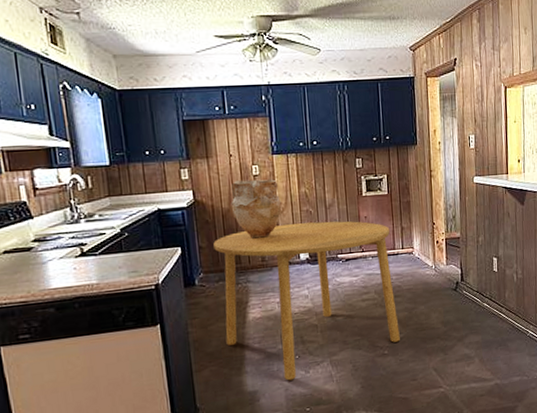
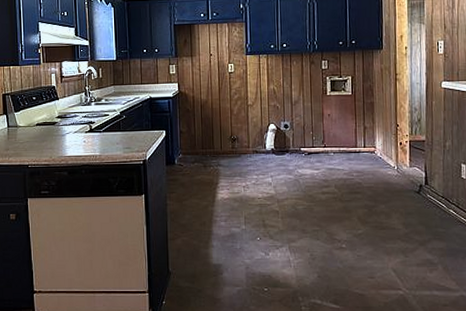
dining table: present [213,221,400,381] -> none [192,116,359,260]
vase: present [231,178,282,239] -> none [208,75,252,128]

